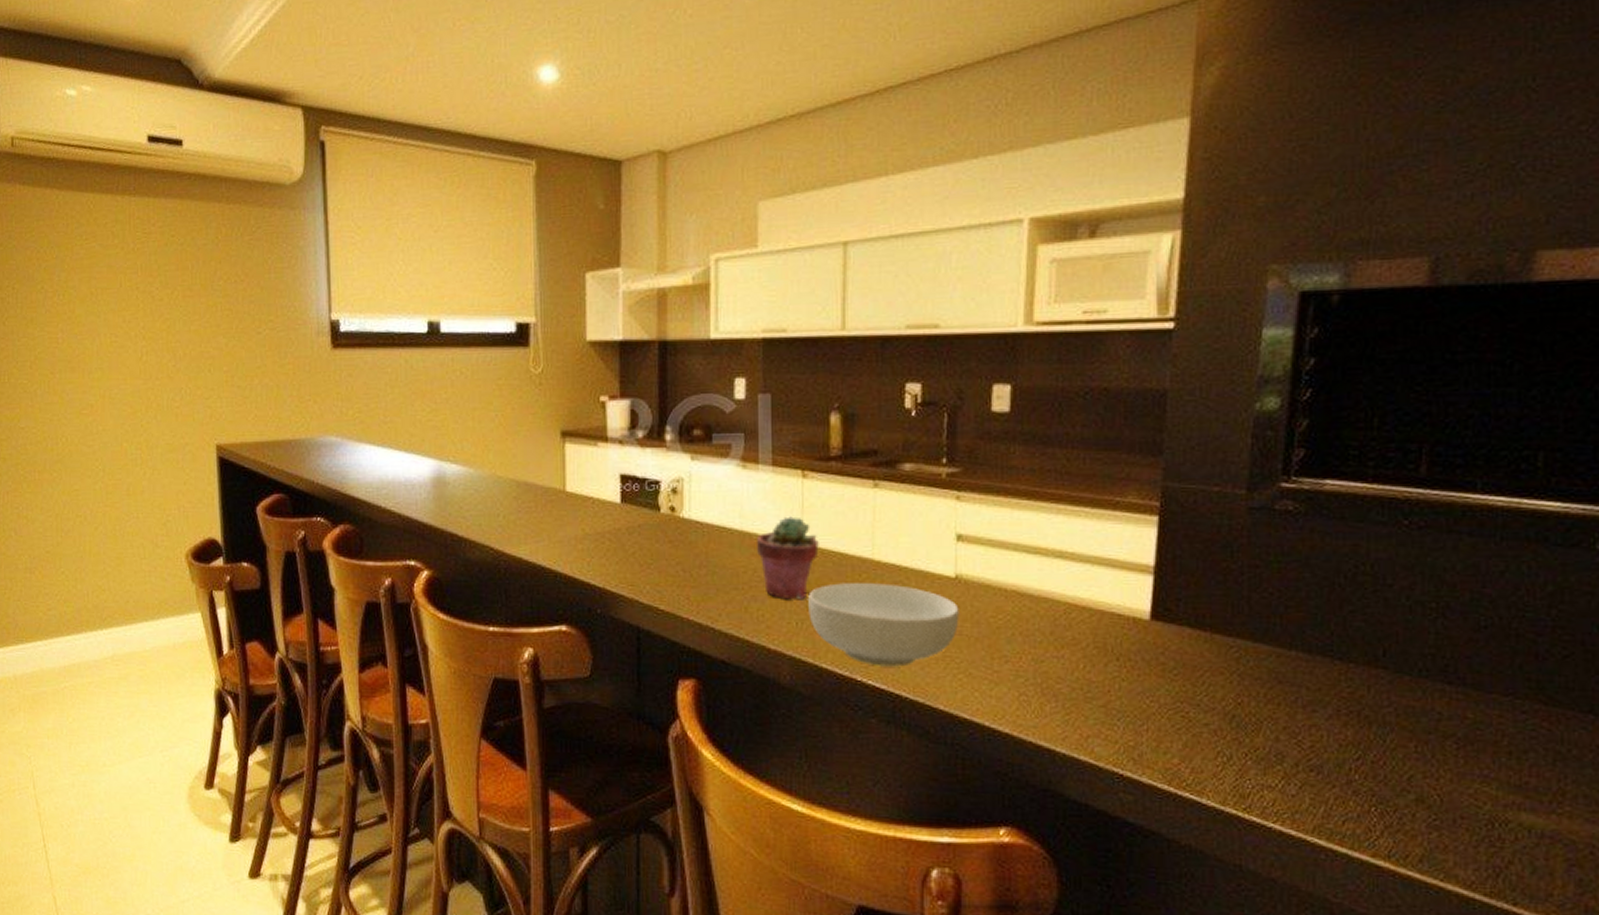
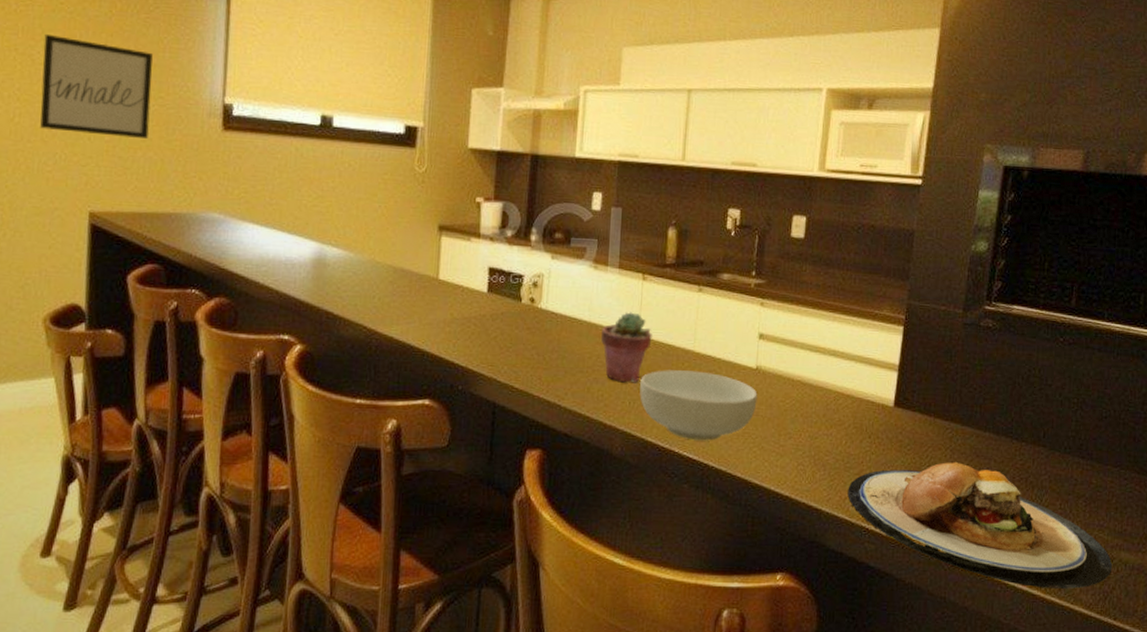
wall art: none [161,268,262,366] -> present [40,33,153,138]
plate: none [1090,689,1506,861] -> present [847,461,1112,589]

